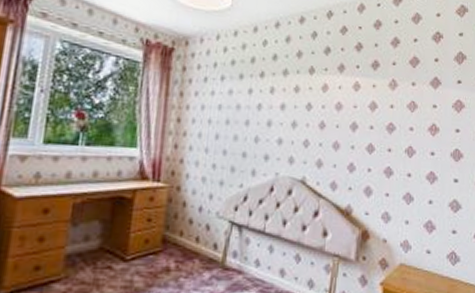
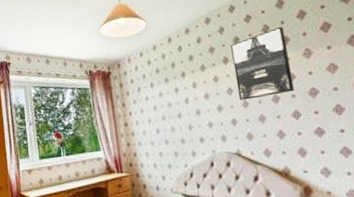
wall art: none [316,48,376,123] -> present [231,26,295,101]

